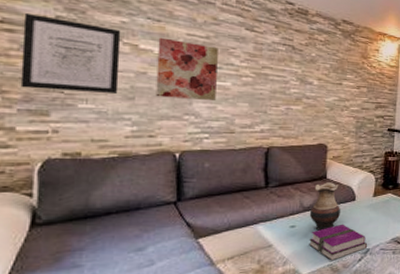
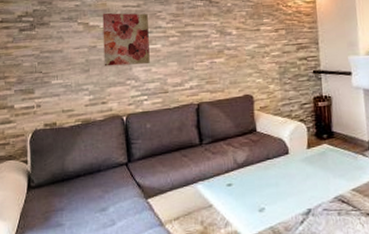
wall art: present [20,12,121,93] -> none [14,11,78,73]
vase: present [309,182,340,231] -> none [244,135,275,189]
hardback book: present [309,224,368,261] -> none [247,181,309,223]

